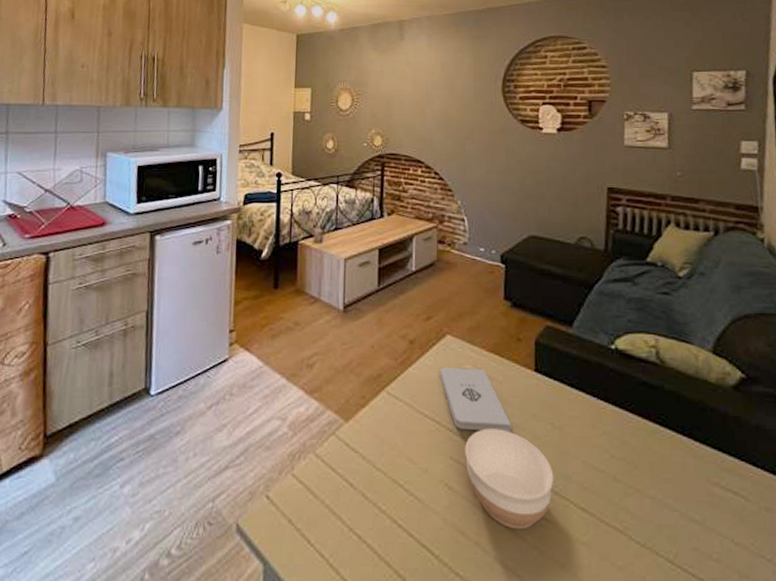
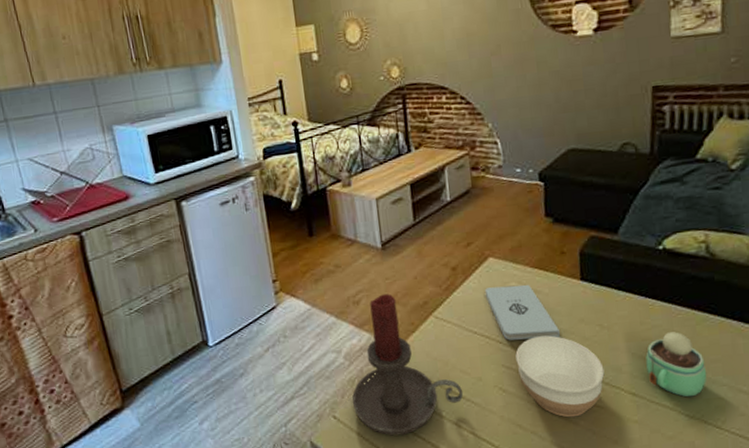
candle holder: none [289,360,406,529] -> present [352,294,463,436]
chocolate milk: none [596,441,658,521] -> present [646,332,707,397]

